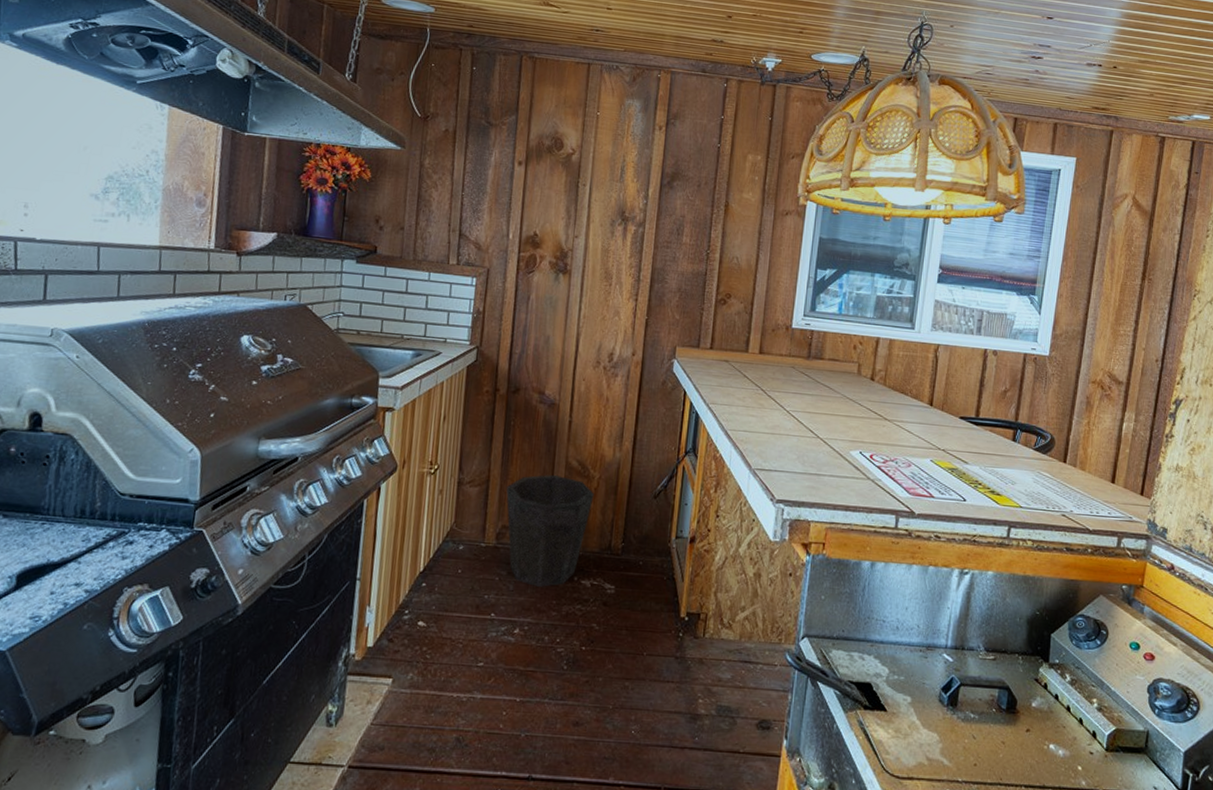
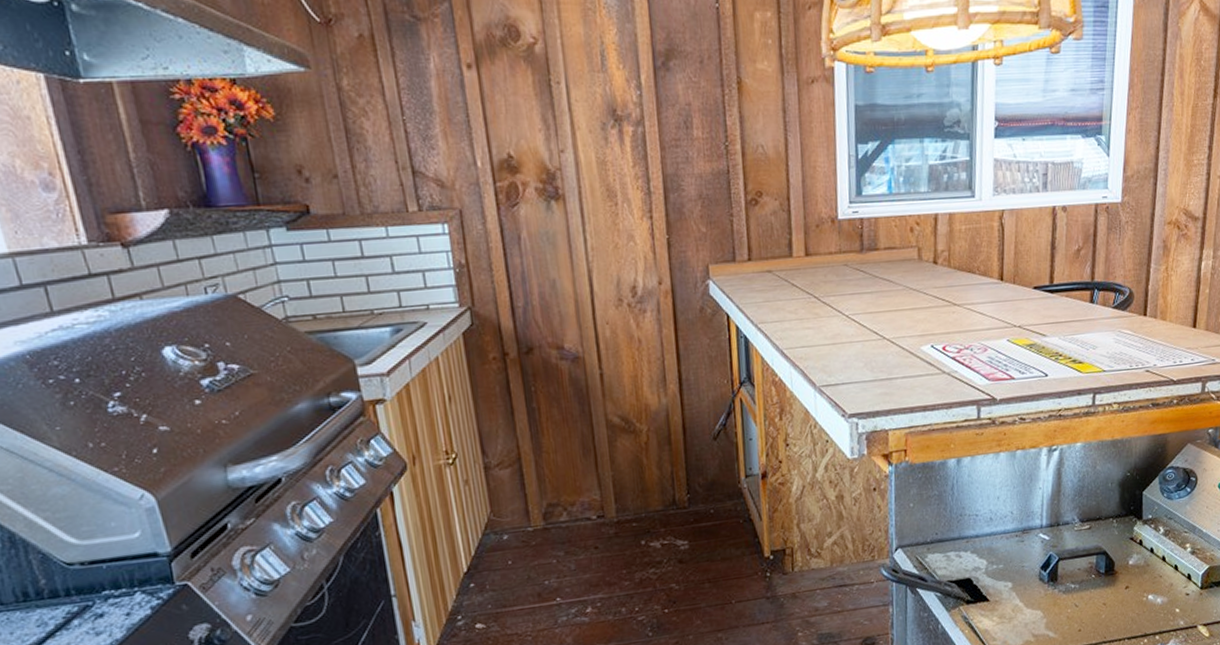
waste bin: present [506,474,594,587] -> none [542,436,646,560]

